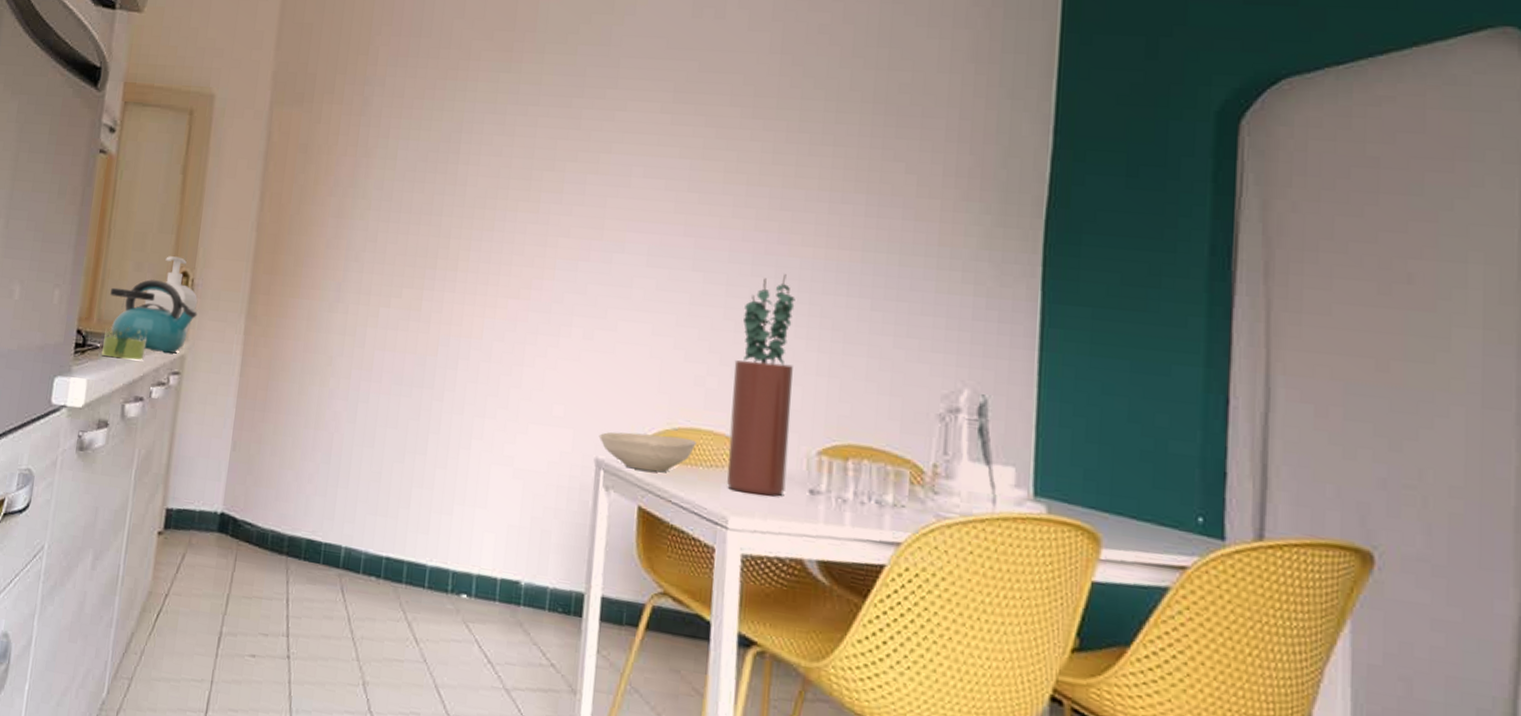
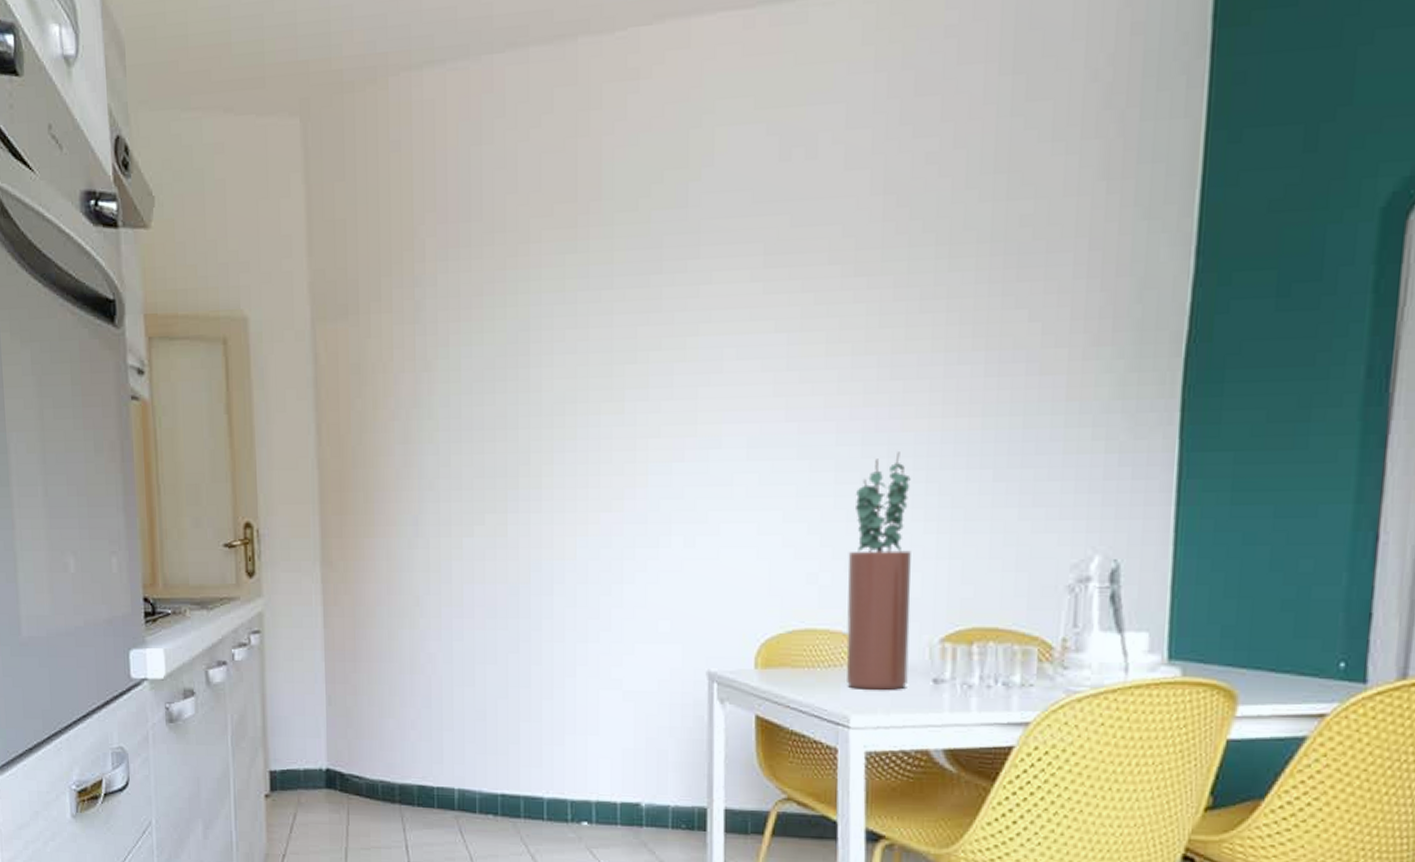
jar: present [101,287,155,360] -> none [172,548,220,623]
kettle: present [111,279,198,353] -> none [179,534,269,613]
soap bottle: present [144,256,198,349] -> none [210,507,267,606]
bowl: present [598,432,698,473] -> none [709,639,814,679]

